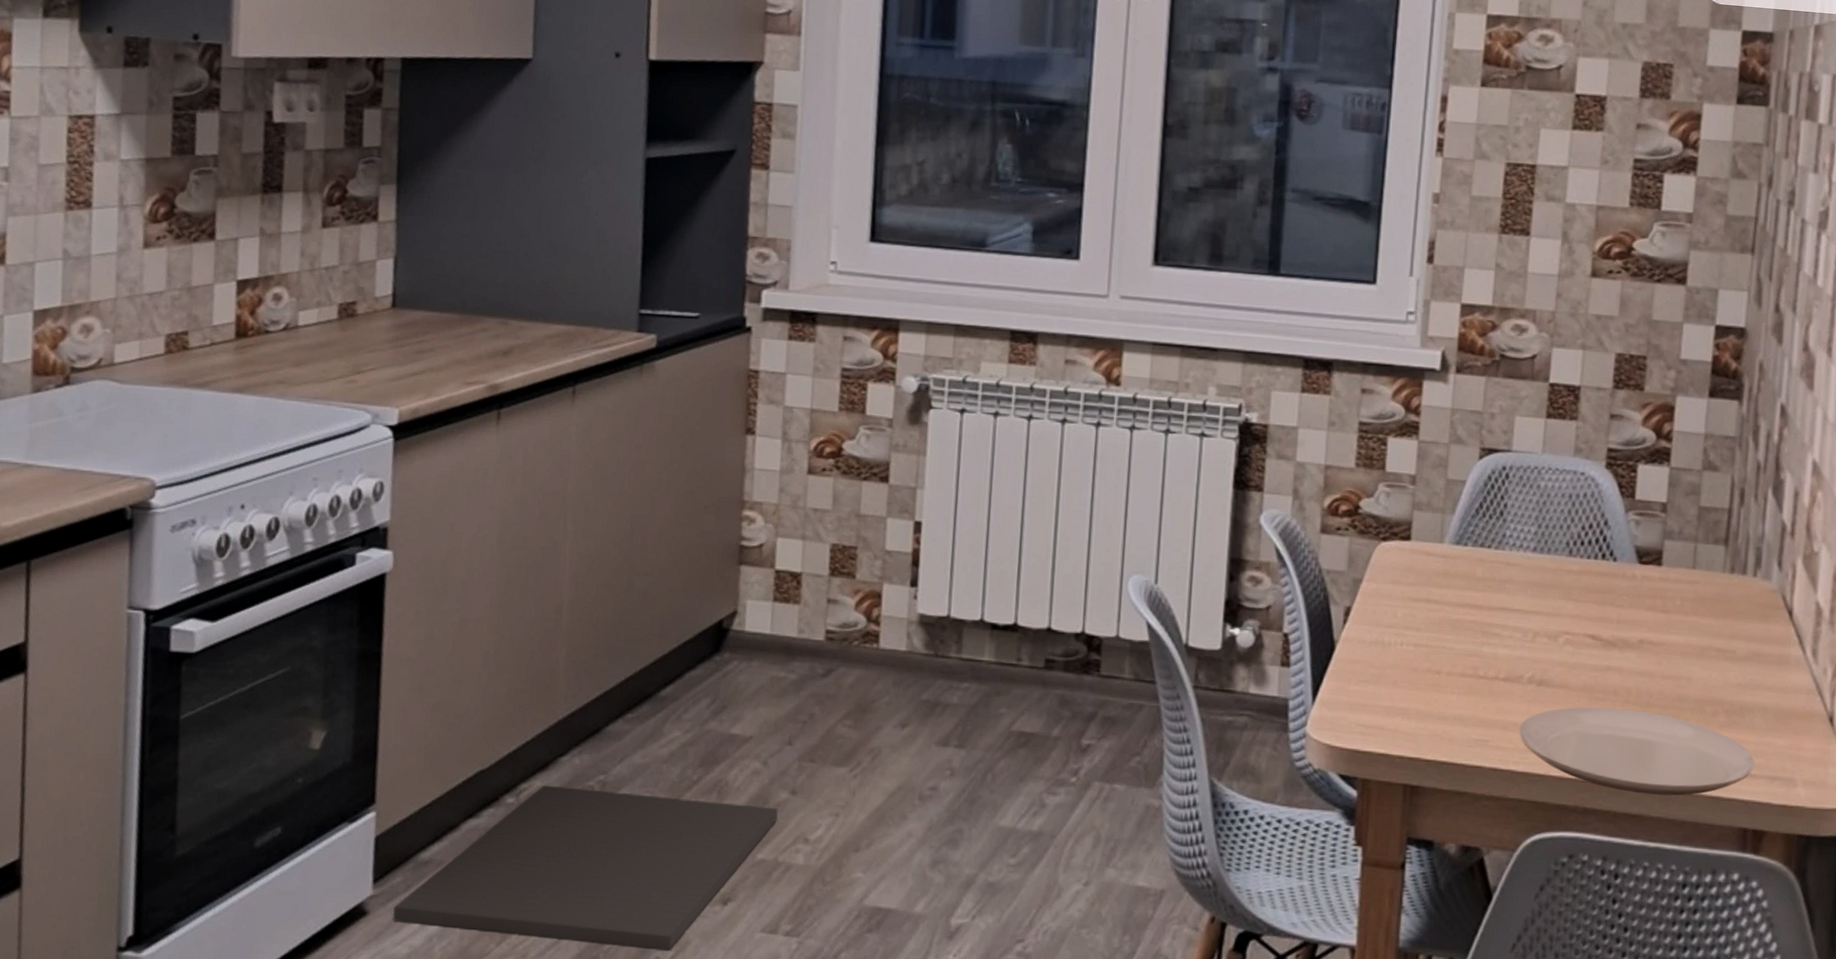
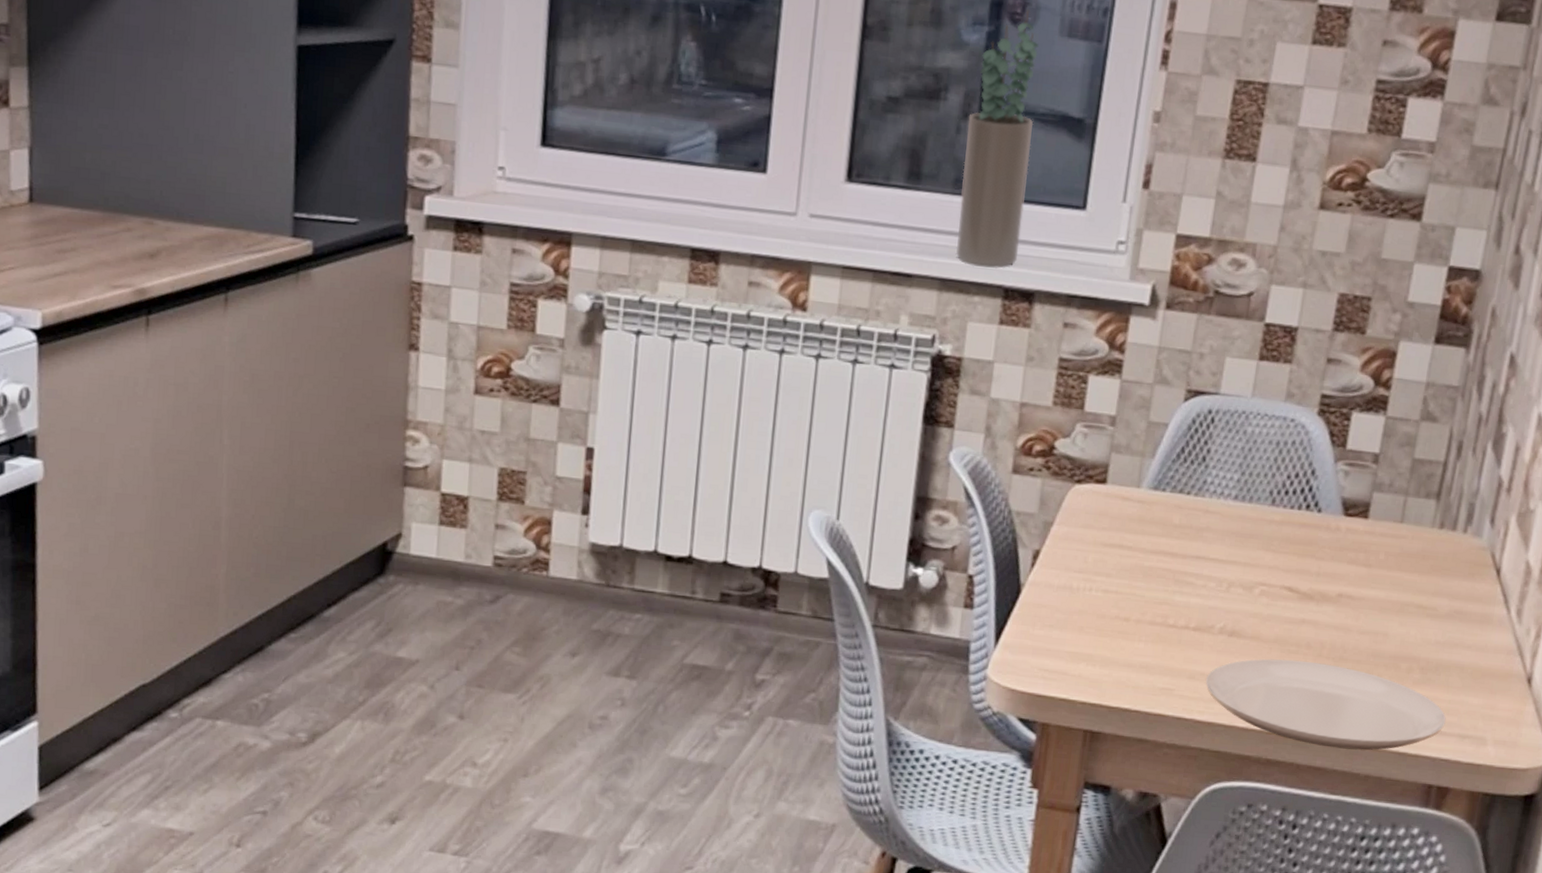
door mat: present [392,785,778,951] -> none [59,701,446,865]
vase: none [1257,107,1324,341] -> present [955,10,1039,269]

